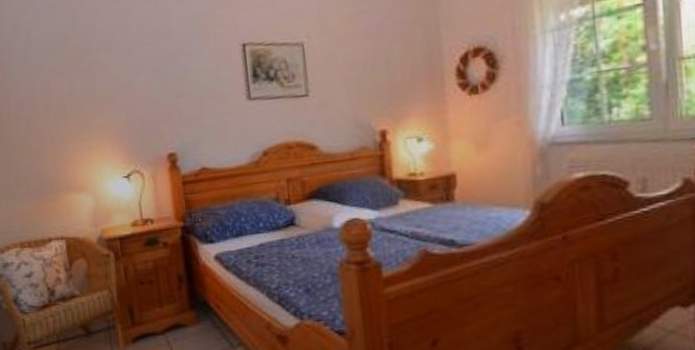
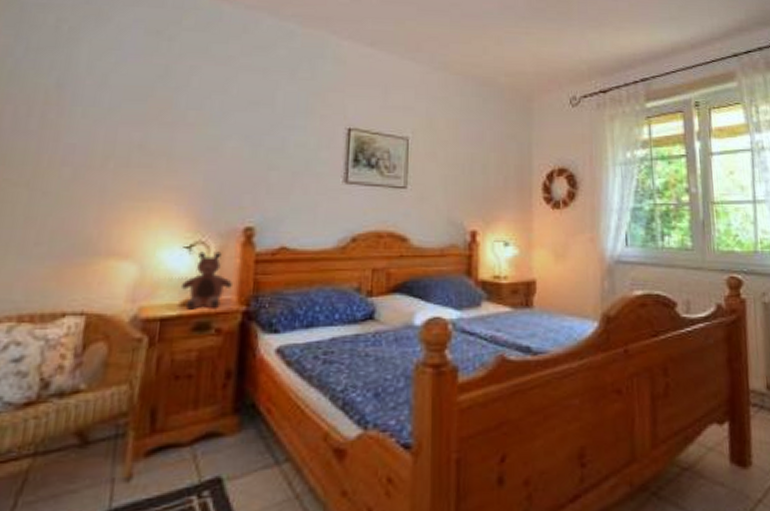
teddy bear: none [128,177,168,229] -> present [180,251,232,310]

